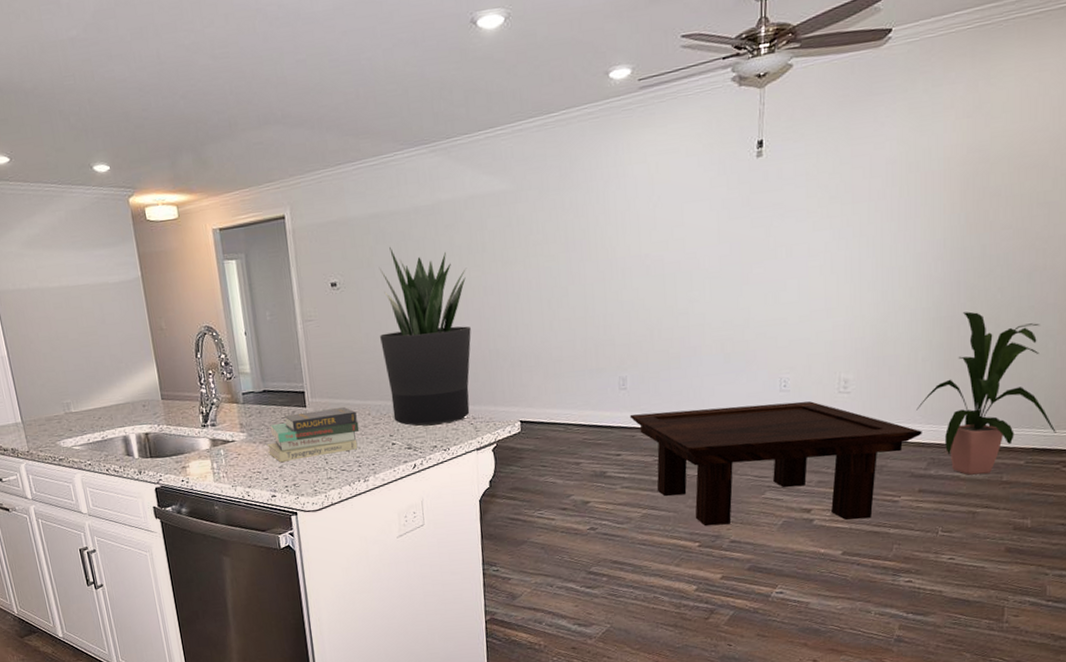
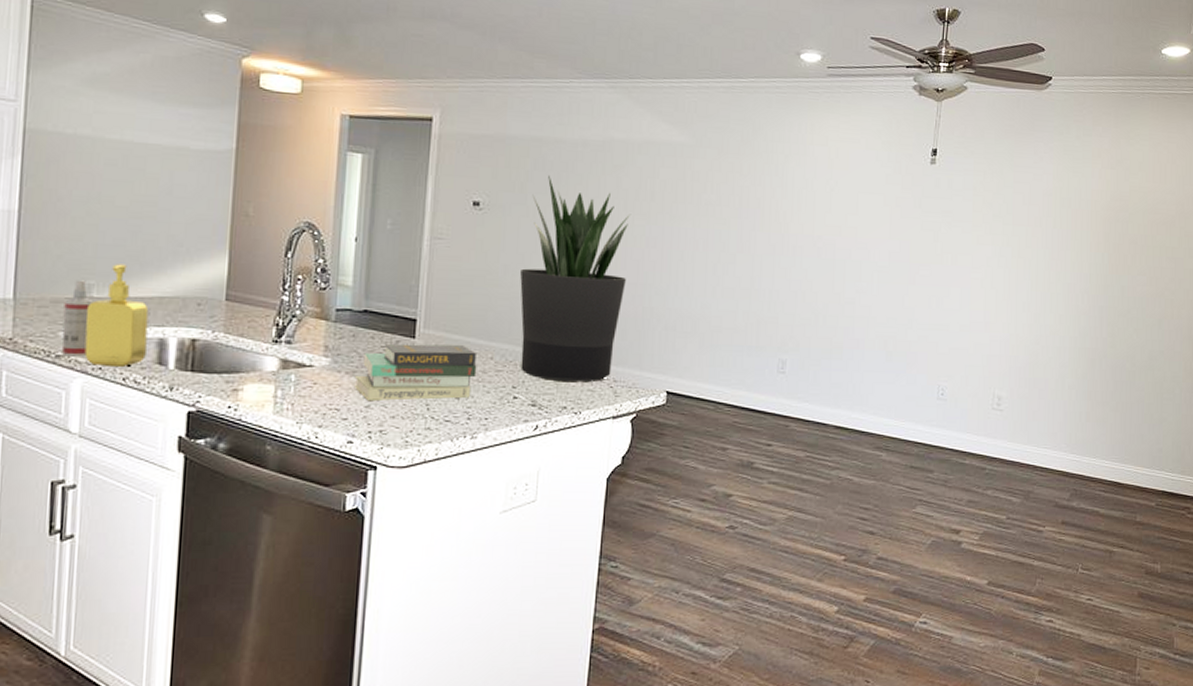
spray bottle: none [54,400,79,459] -> present [62,280,96,357]
soap dispenser: none [69,383,118,463] -> present [84,264,149,368]
coffee table: present [629,401,922,527] -> none [785,401,1066,547]
house plant: present [916,311,1056,475] -> none [1062,347,1182,511]

